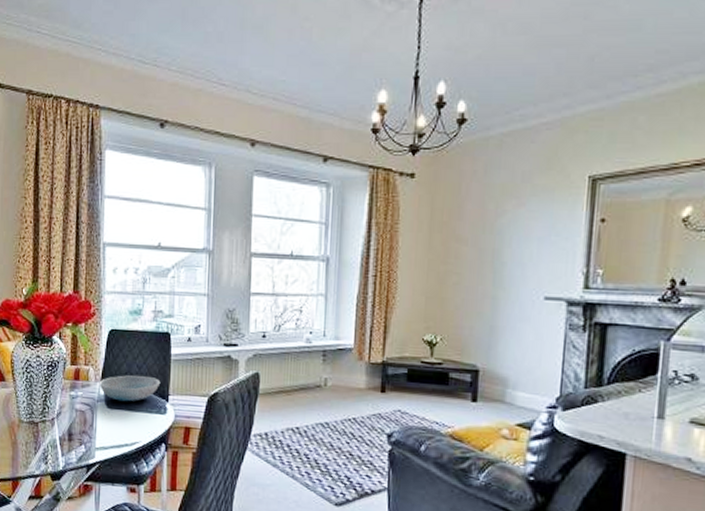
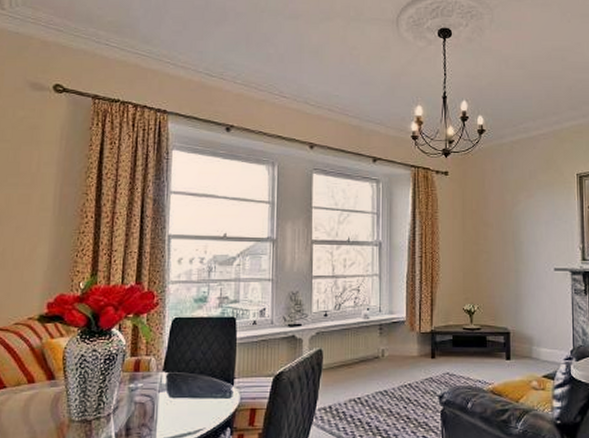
dish: present [99,375,161,402] -> none [161,362,226,389]

